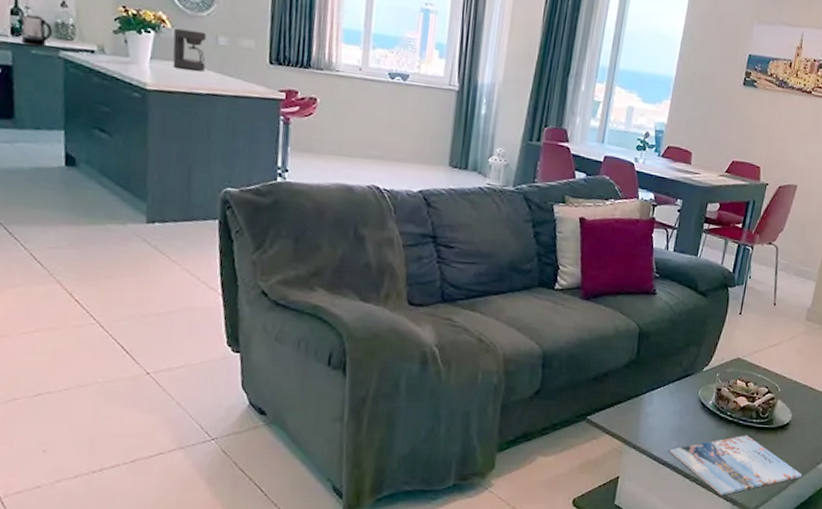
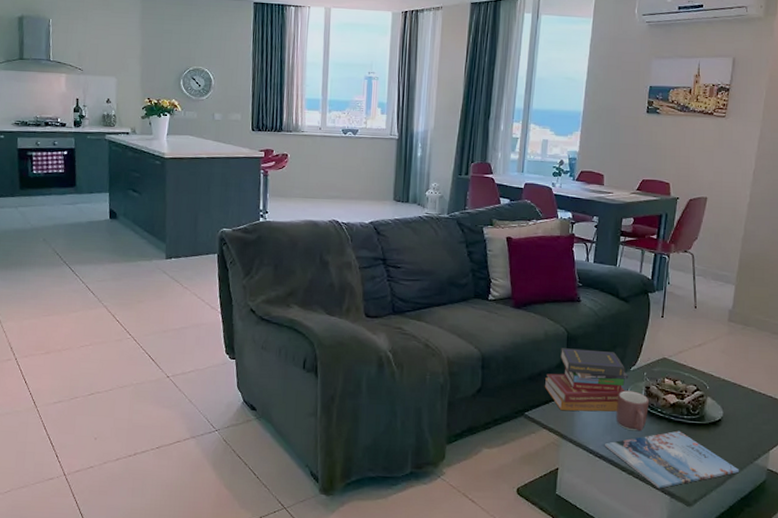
kettle: present [21,14,53,47] -> none [80,111,101,133]
coffee maker: present [173,28,207,72] -> none [182,110,206,141]
books: none [610,345,701,416] -> present [544,348,629,412]
mug: none [683,392,720,437] -> present [615,390,650,432]

